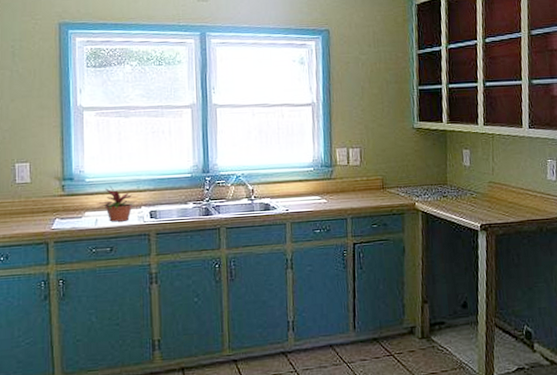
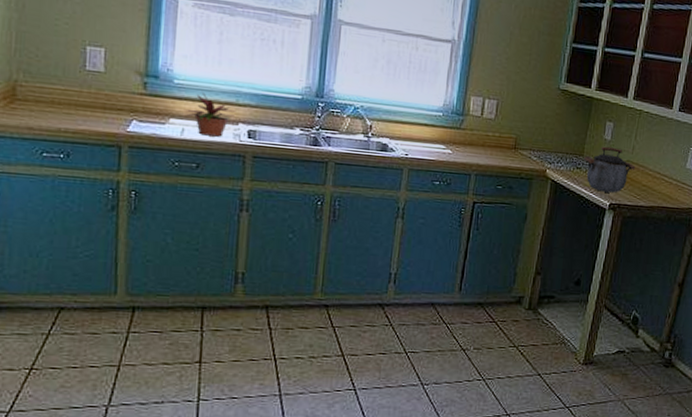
kettle: none [448,172,499,215] -> present [584,146,636,193]

